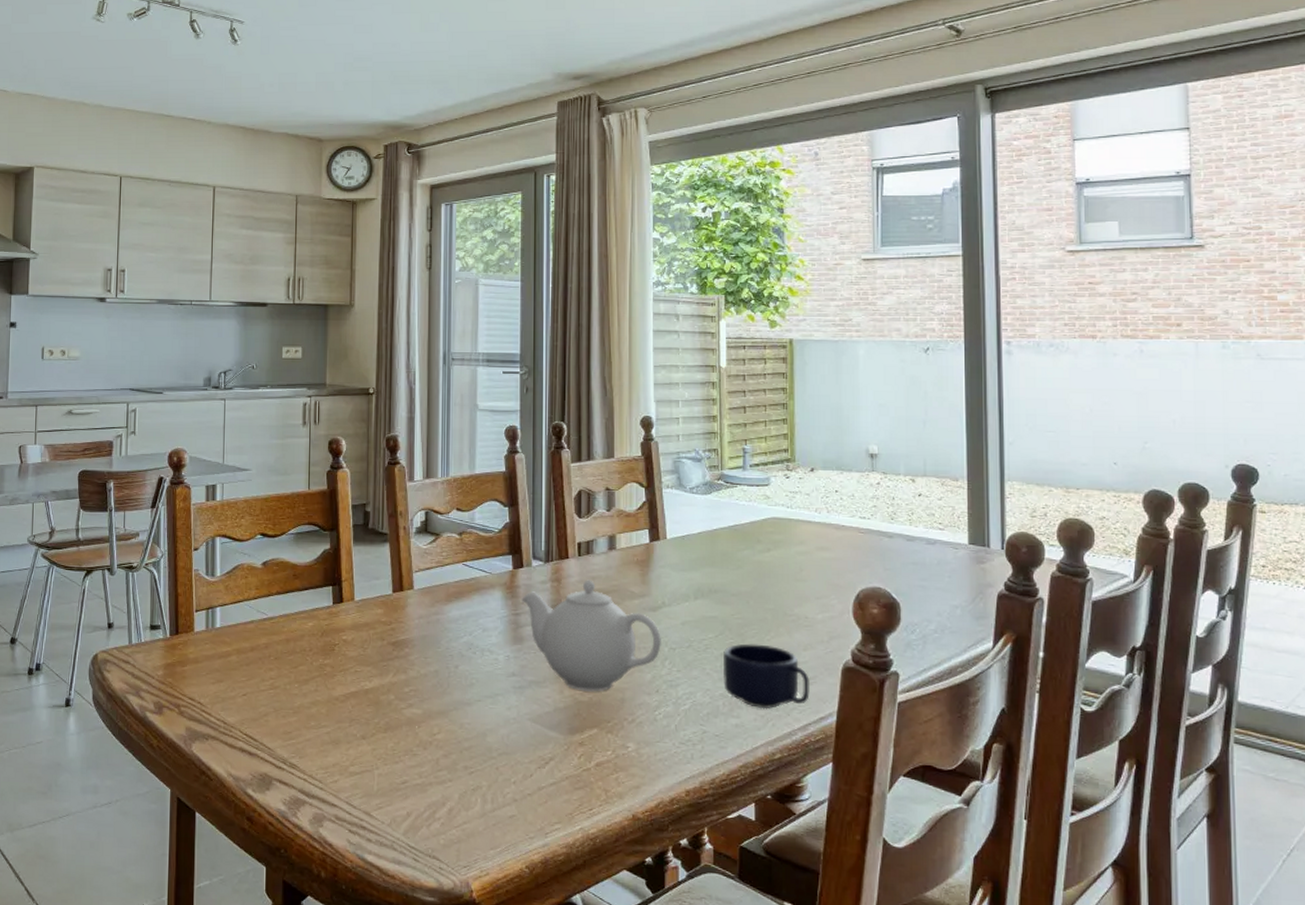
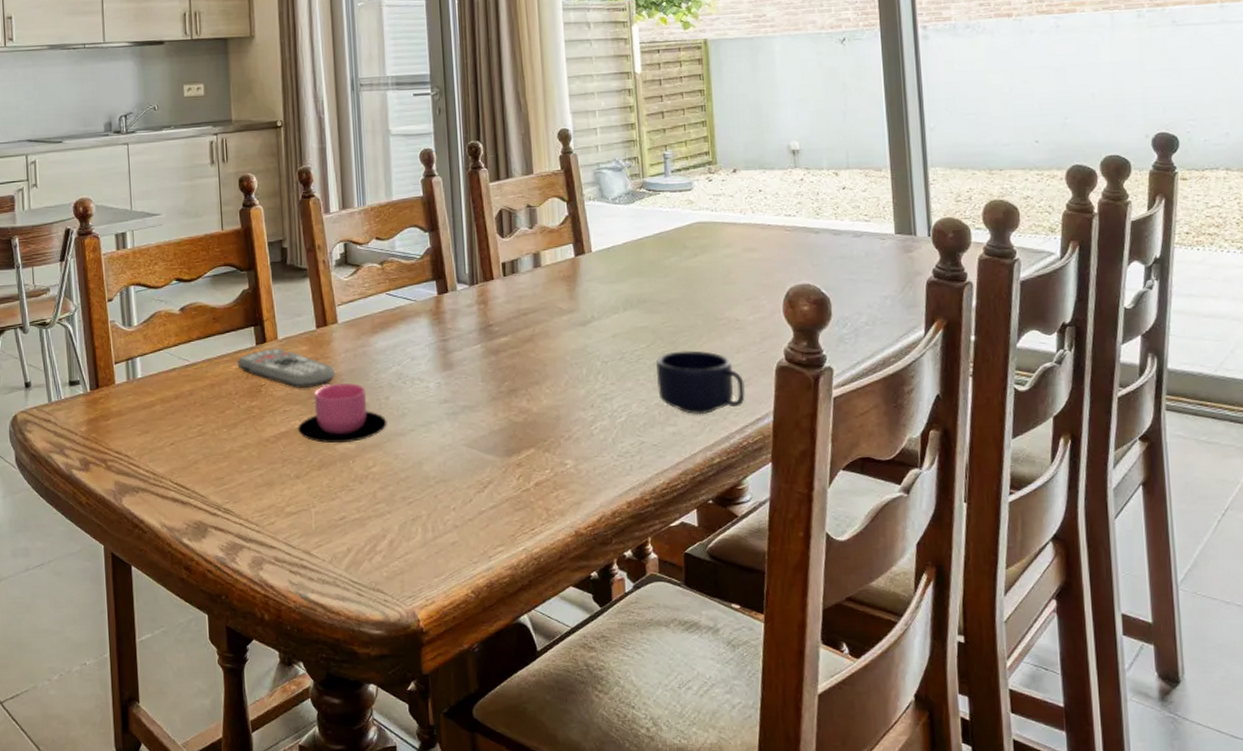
remote control: none [313,608,407,651] -> present [237,347,335,388]
cup: none [367,647,455,708] -> present [298,383,387,444]
teapot: present [521,579,661,692] -> none [449,299,593,412]

